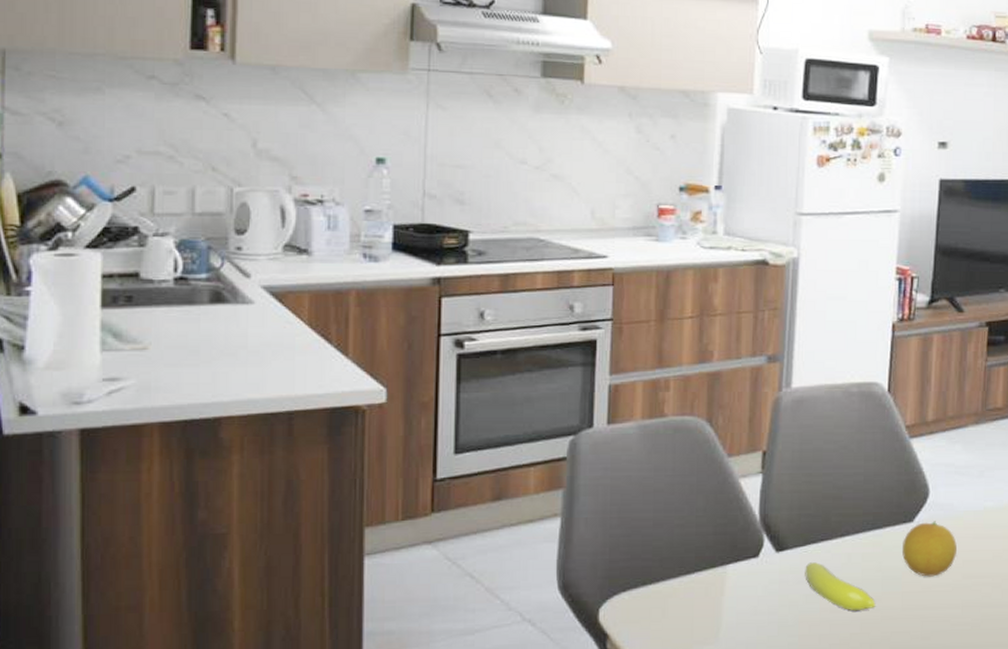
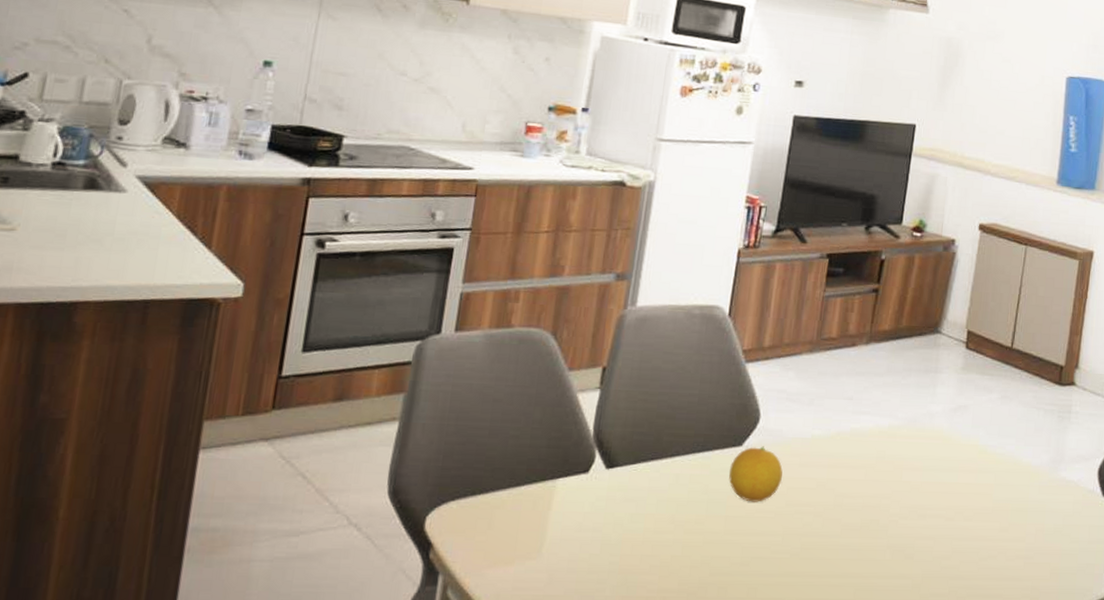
banana: present [805,562,876,611] -> none [632,481,699,533]

